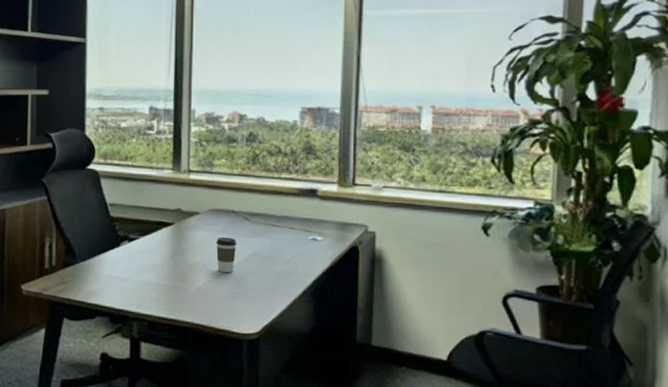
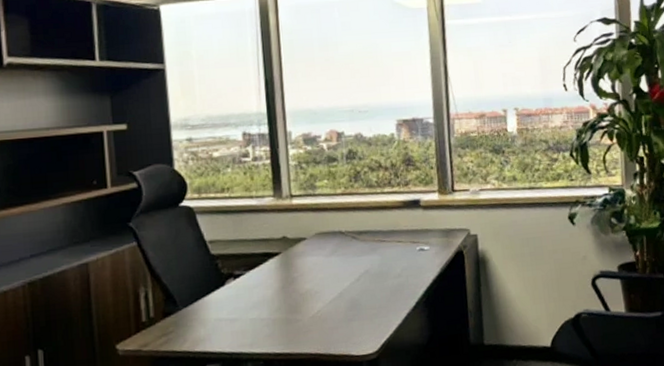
coffee cup: present [216,237,236,272] -> none [326,259,347,296]

